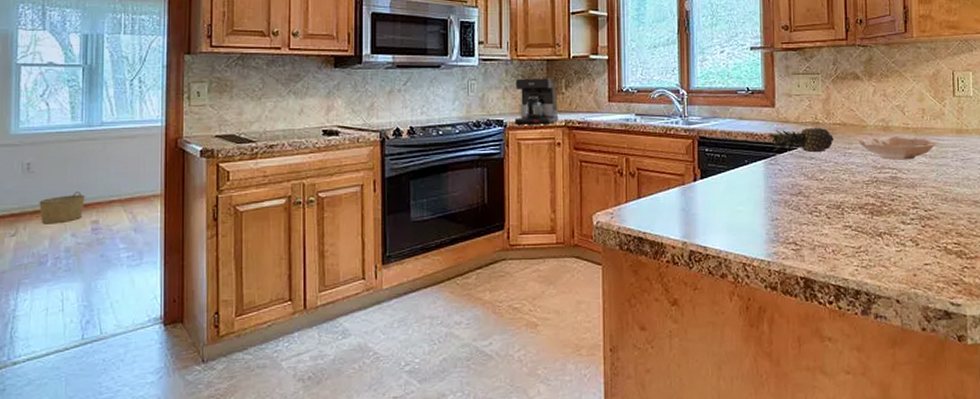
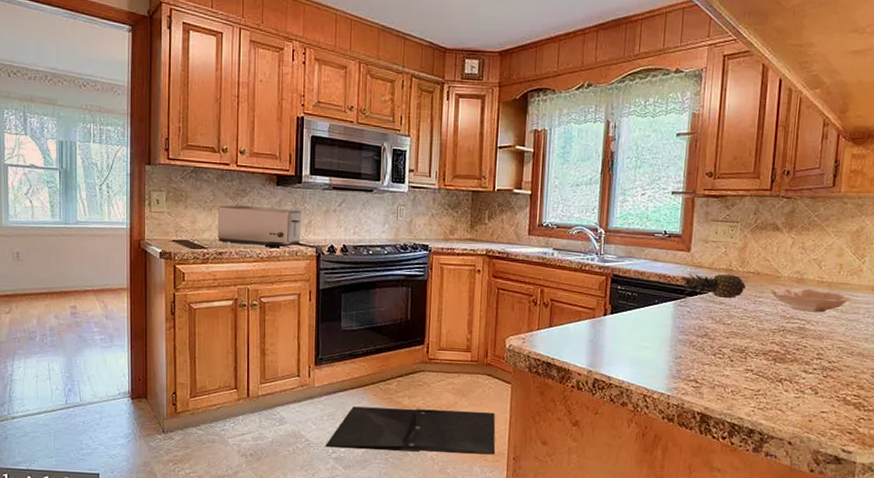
basket: present [39,192,85,224] -> none [27,280,65,306]
toaster: none [268,91,363,135] -> present [218,204,302,248]
door mat: none [397,299,590,360] -> present [325,406,496,455]
coffee maker: present [514,78,559,125] -> none [439,207,481,252]

